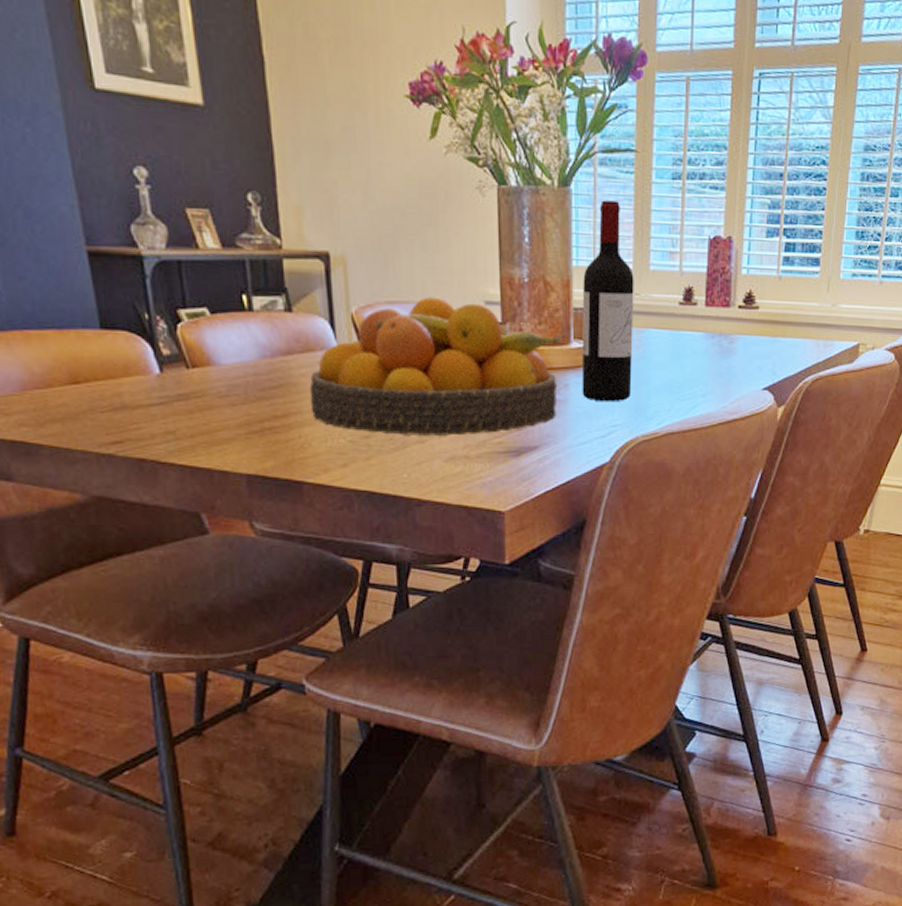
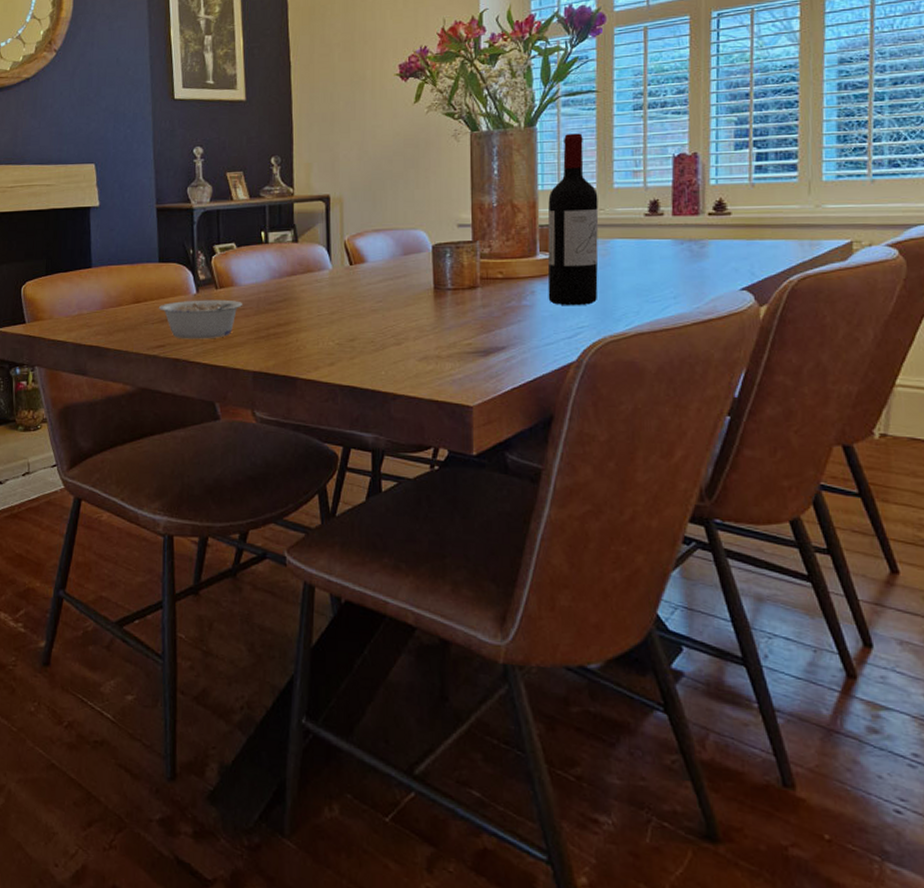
legume: none [107,382,225,434] -> present [158,299,242,339]
fruit bowl: present [309,296,561,436] -> none [307,224,528,338]

